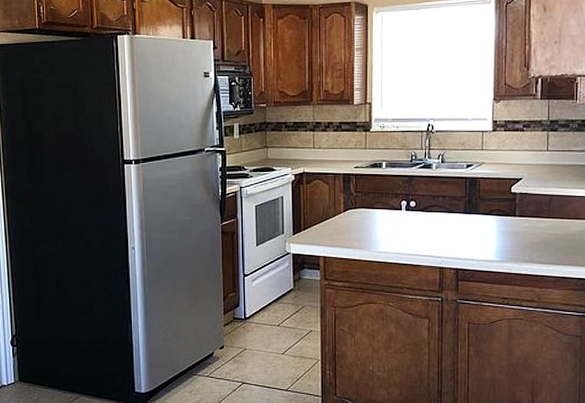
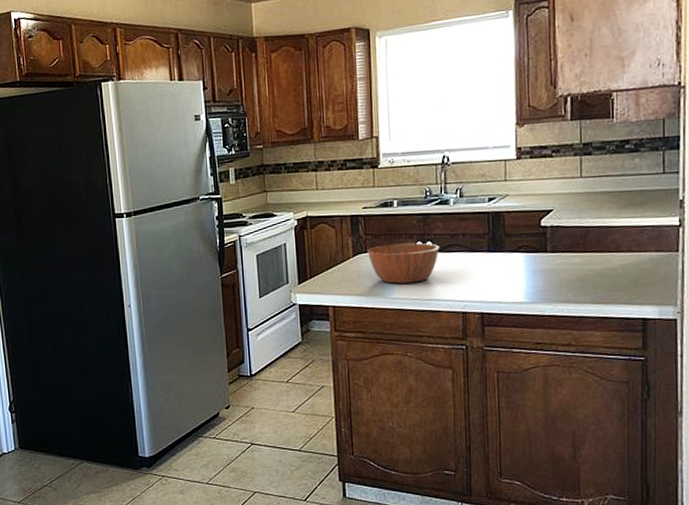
bowl: none [357,202,422,238] -> present [368,243,440,284]

